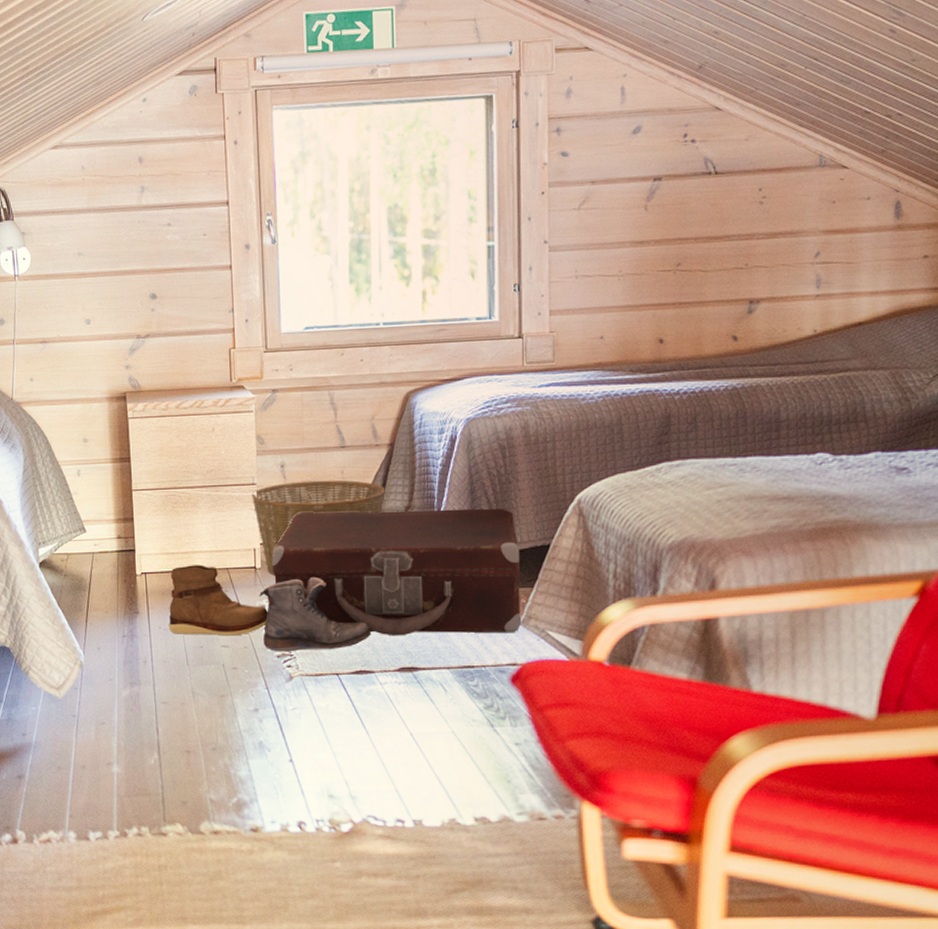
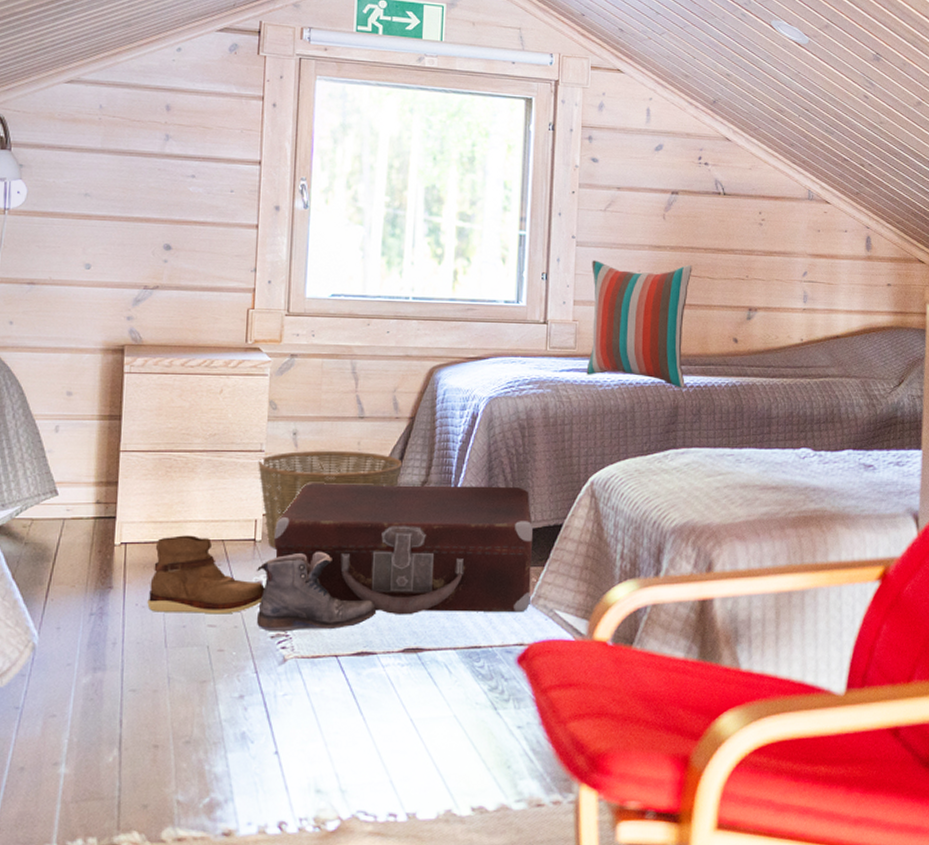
pillow: none [567,258,681,396] -> present [586,260,693,389]

